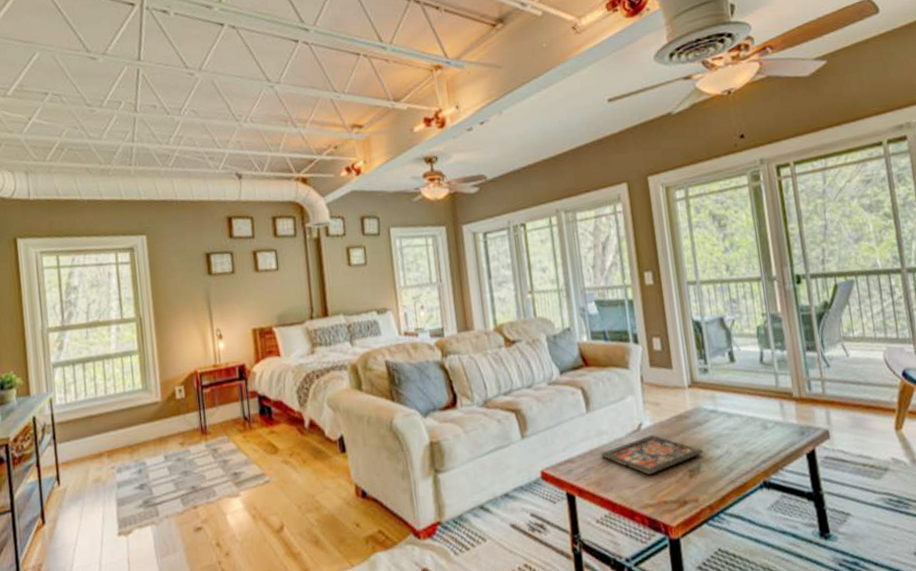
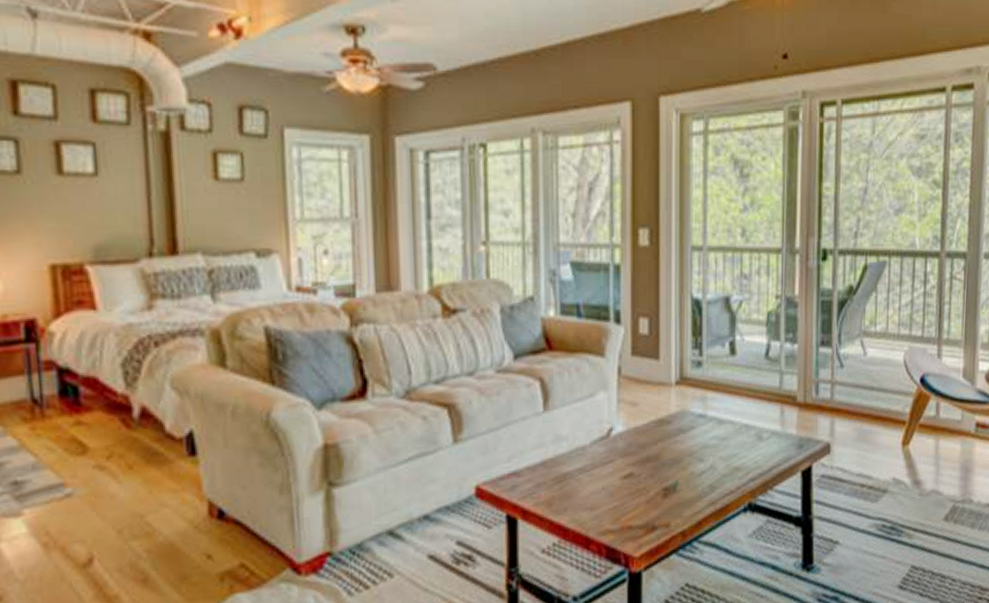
board game: present [600,434,704,475] -> none [555,442,684,494]

